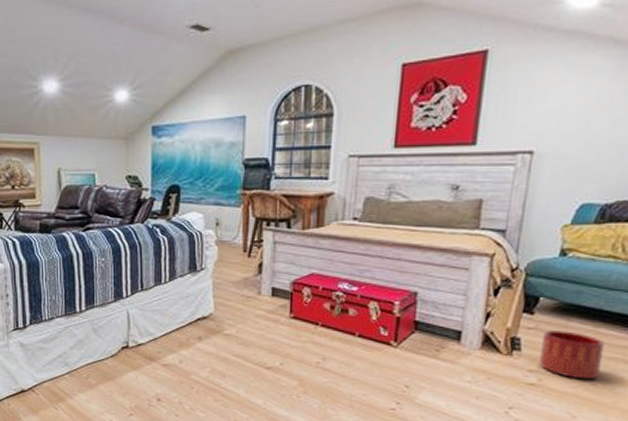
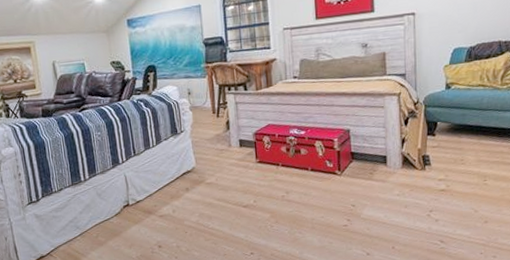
planter: present [539,330,606,380] -> none [445,145,489,182]

